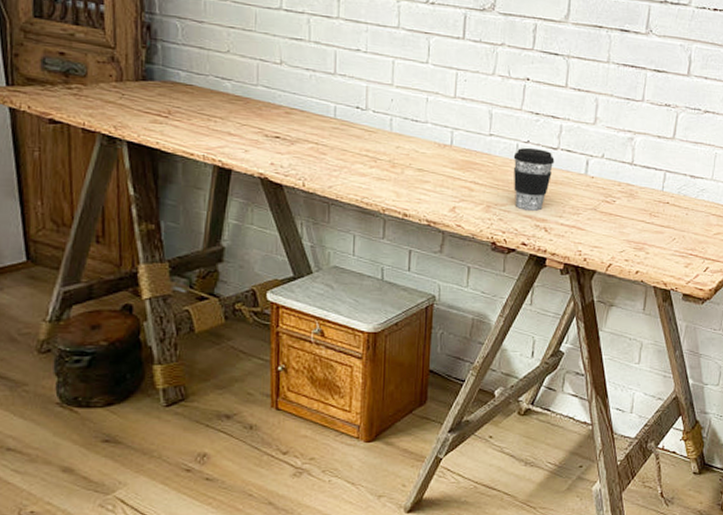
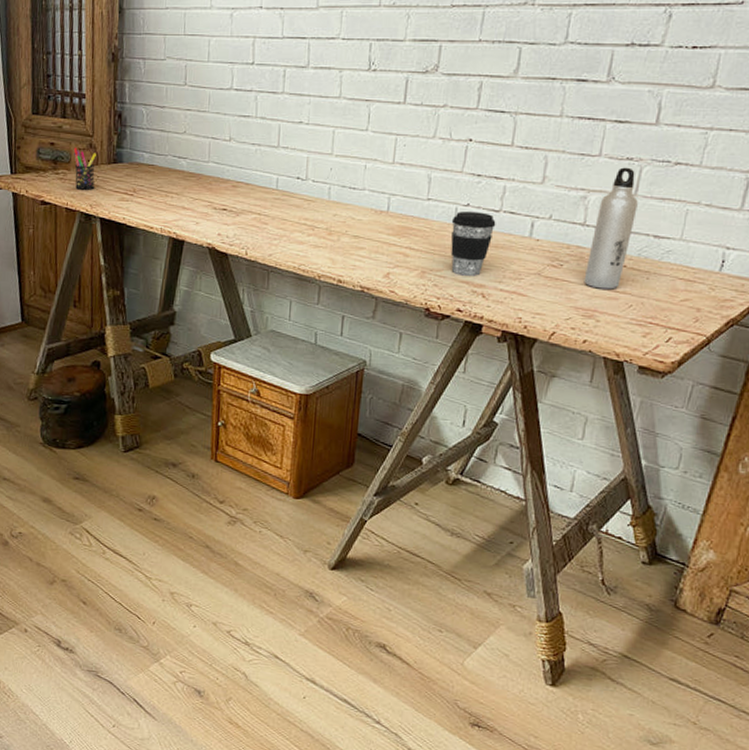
pen holder: none [91,59,120,109] -> present [74,147,96,190]
water bottle: none [634,112,676,224] -> present [584,167,638,290]

